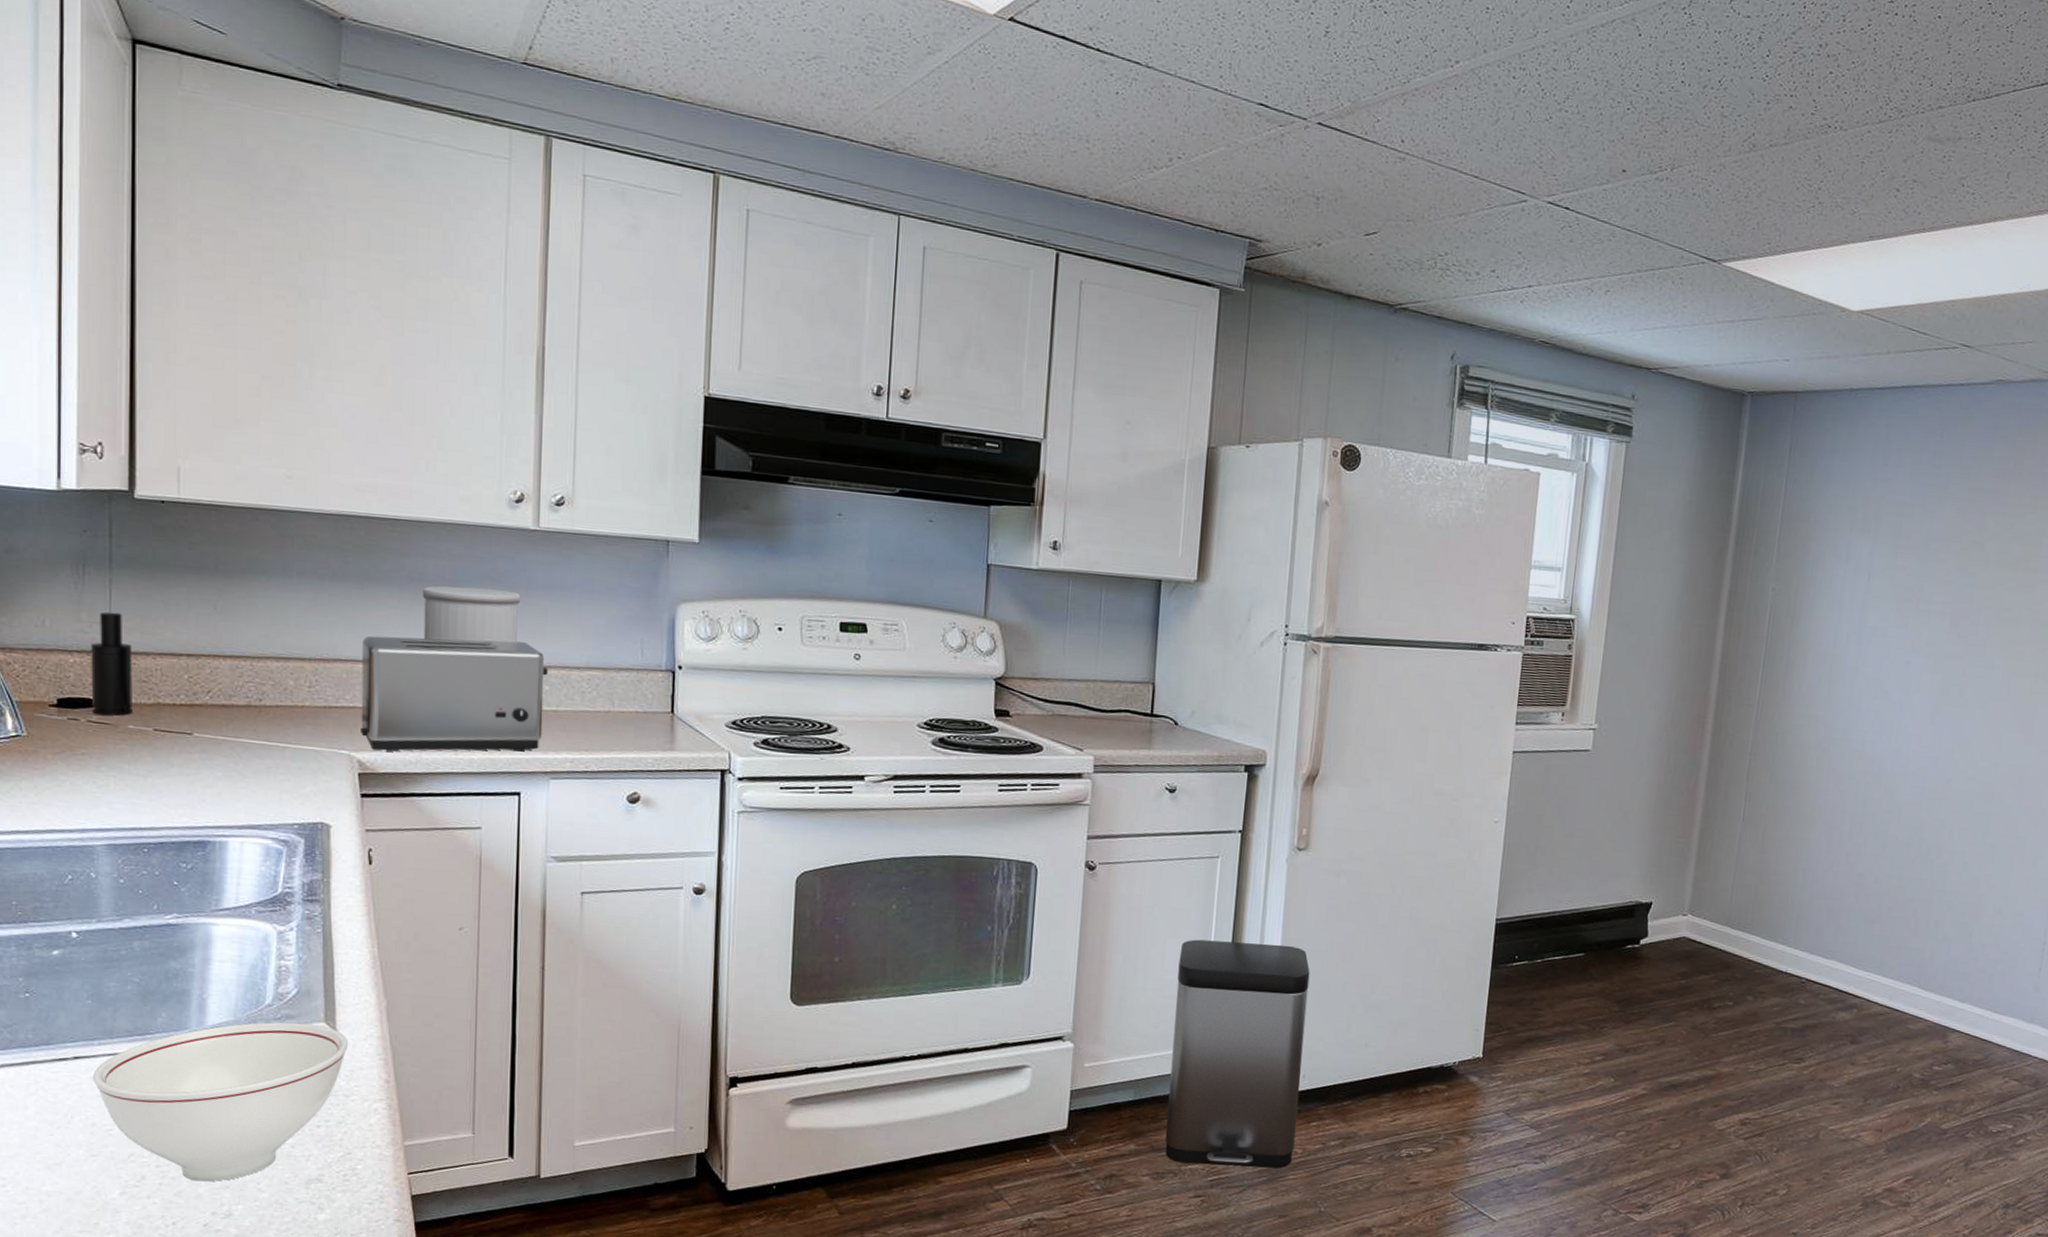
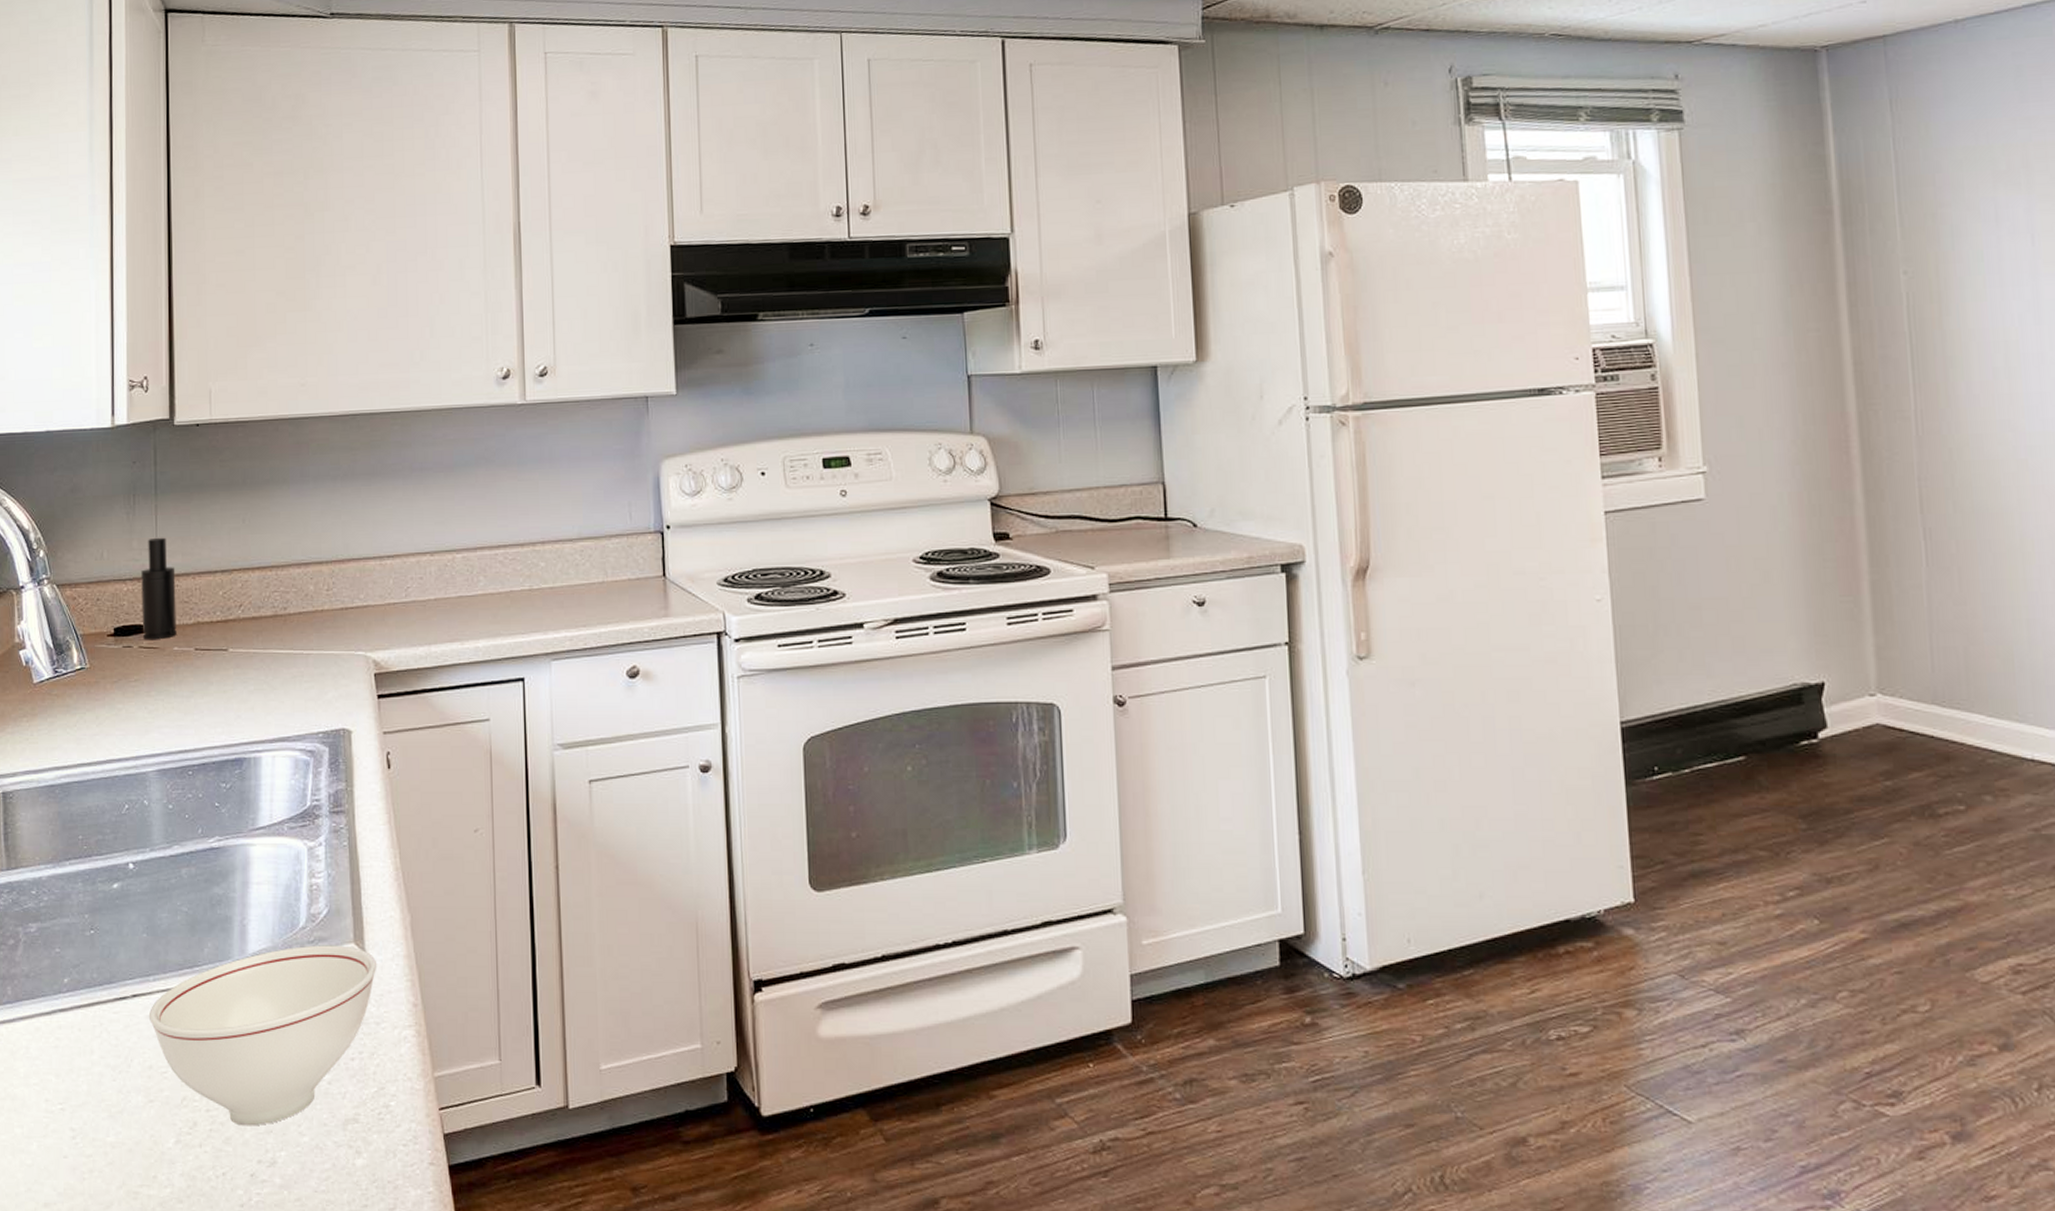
toaster: present [361,635,549,752] -> none [372,519,543,648]
canister: present [422,585,521,643] -> none [423,468,513,528]
pedal bin: present [1165,939,1310,1169] -> none [1236,777,1411,1063]

